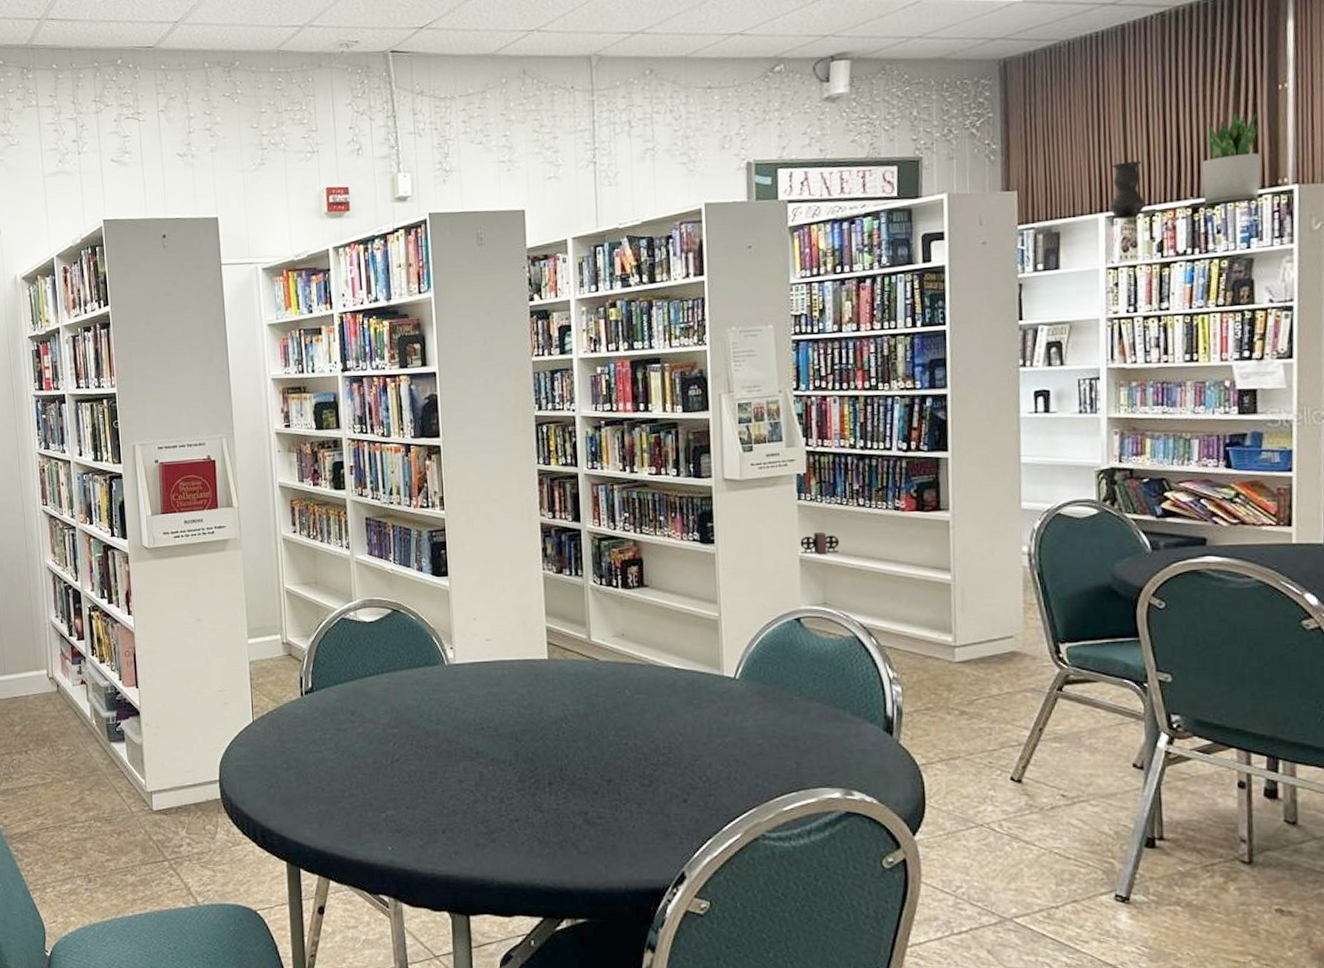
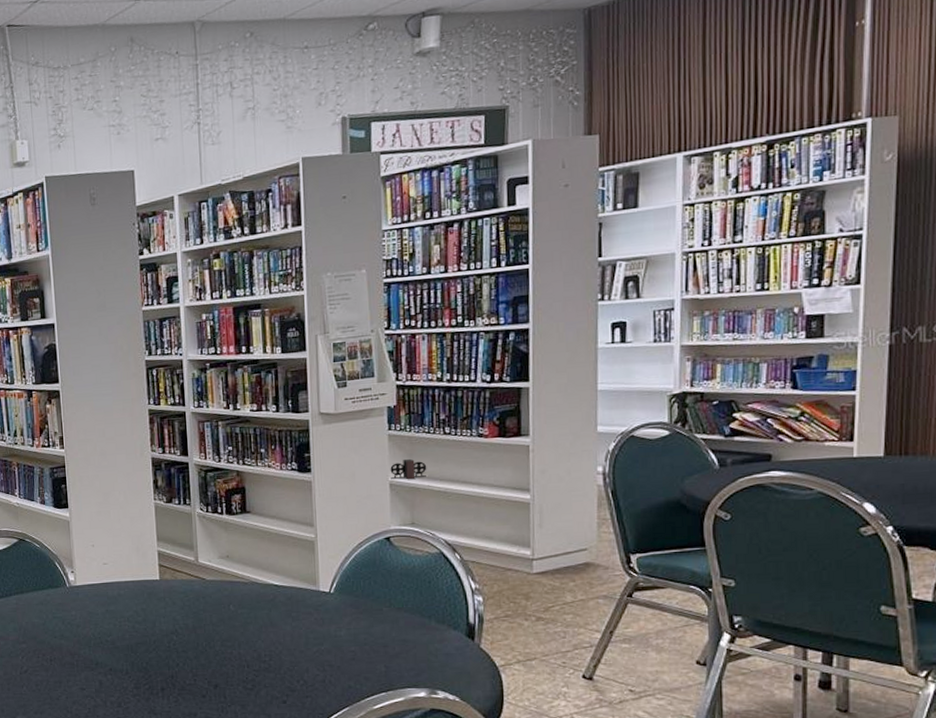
vase: present [1110,160,1146,220] -> none [688,101,722,158]
planter: present [1201,112,1261,206] -> none [778,50,836,142]

